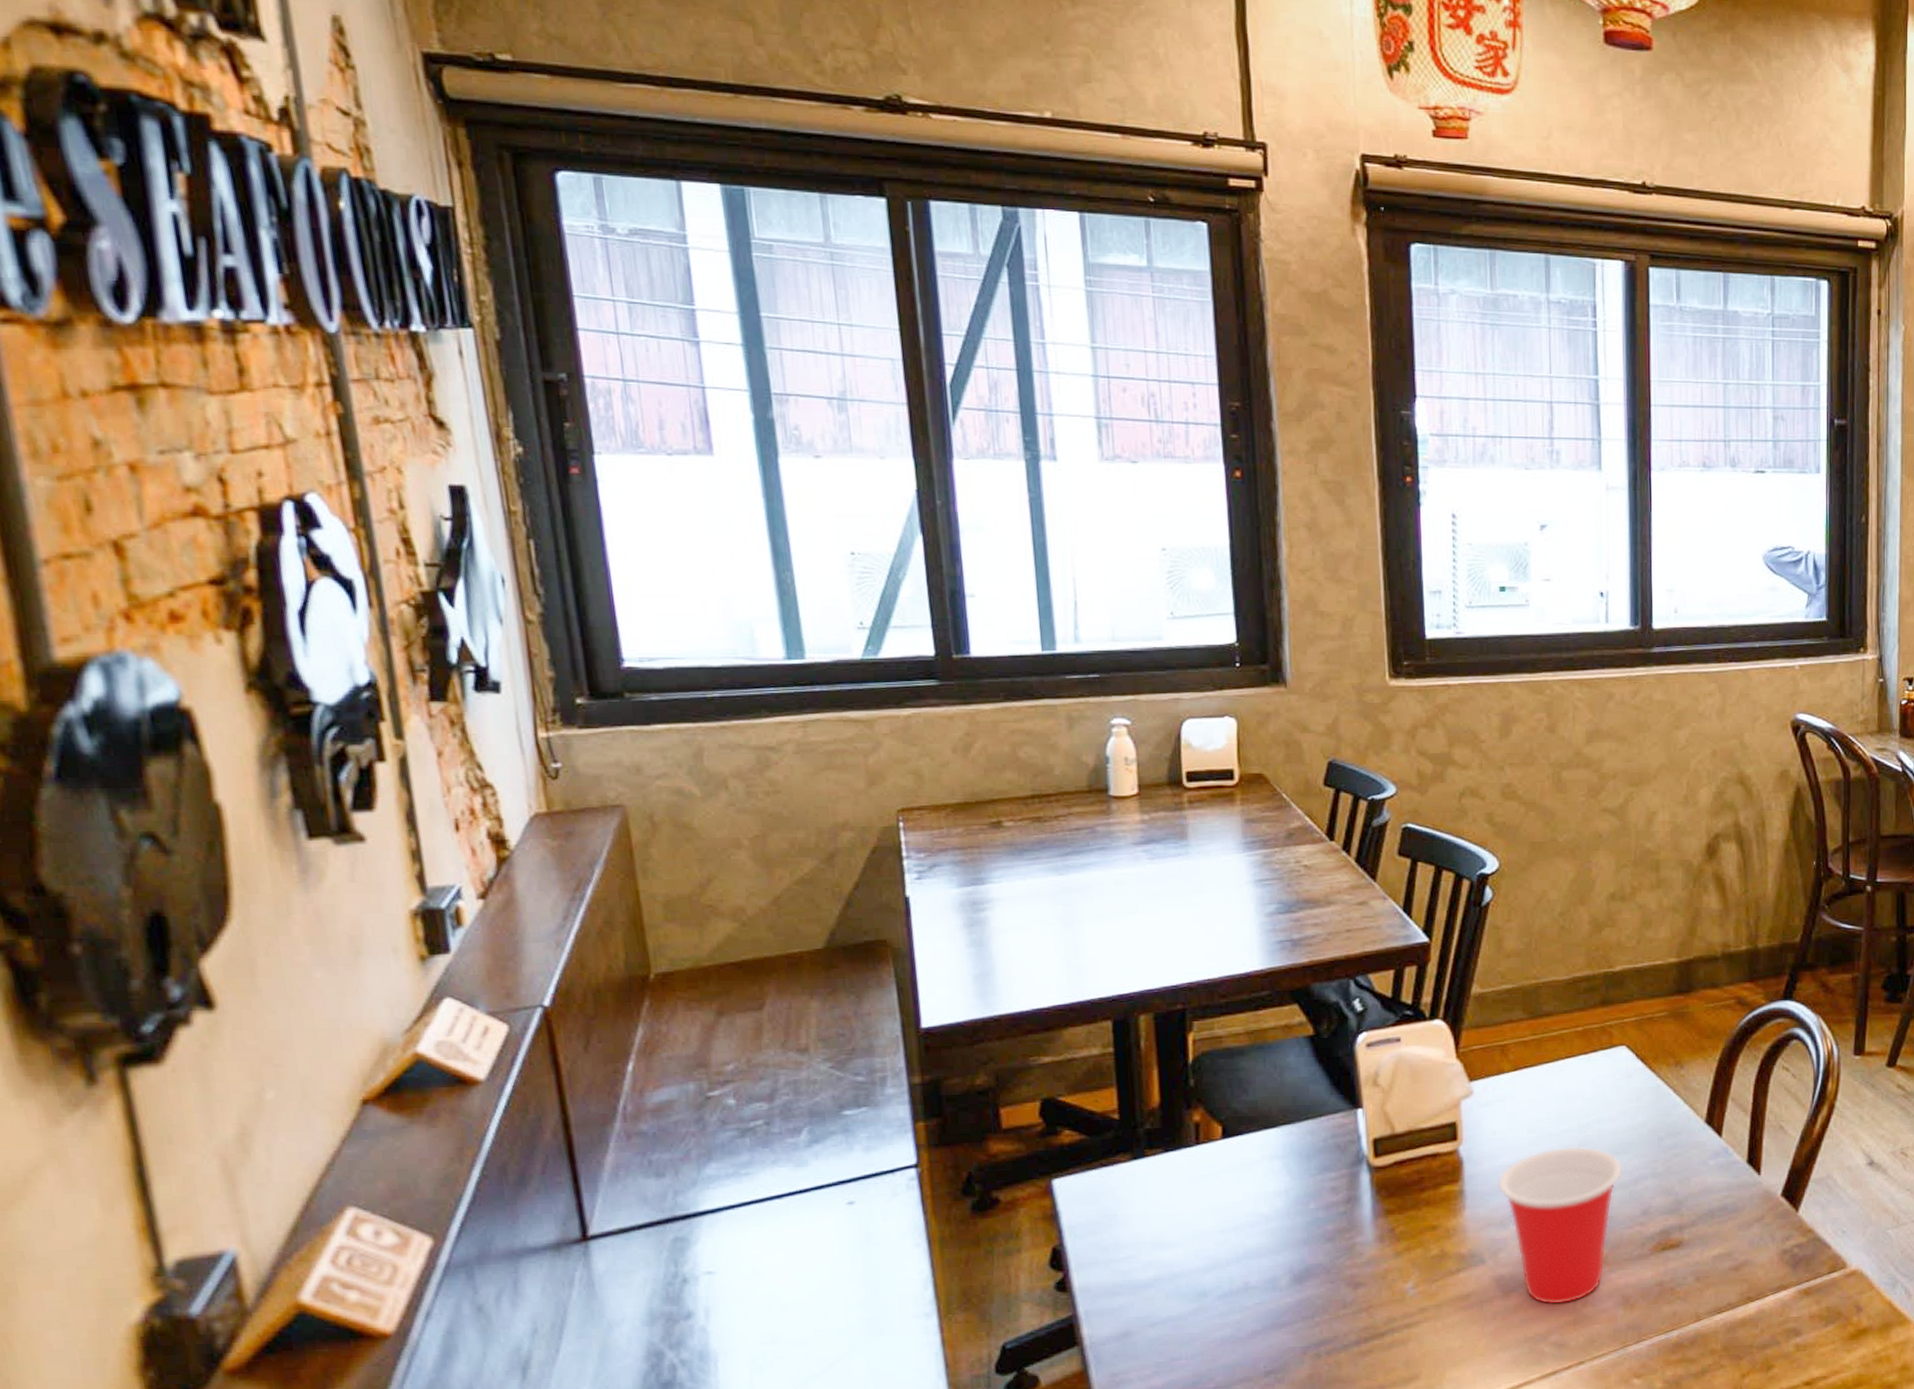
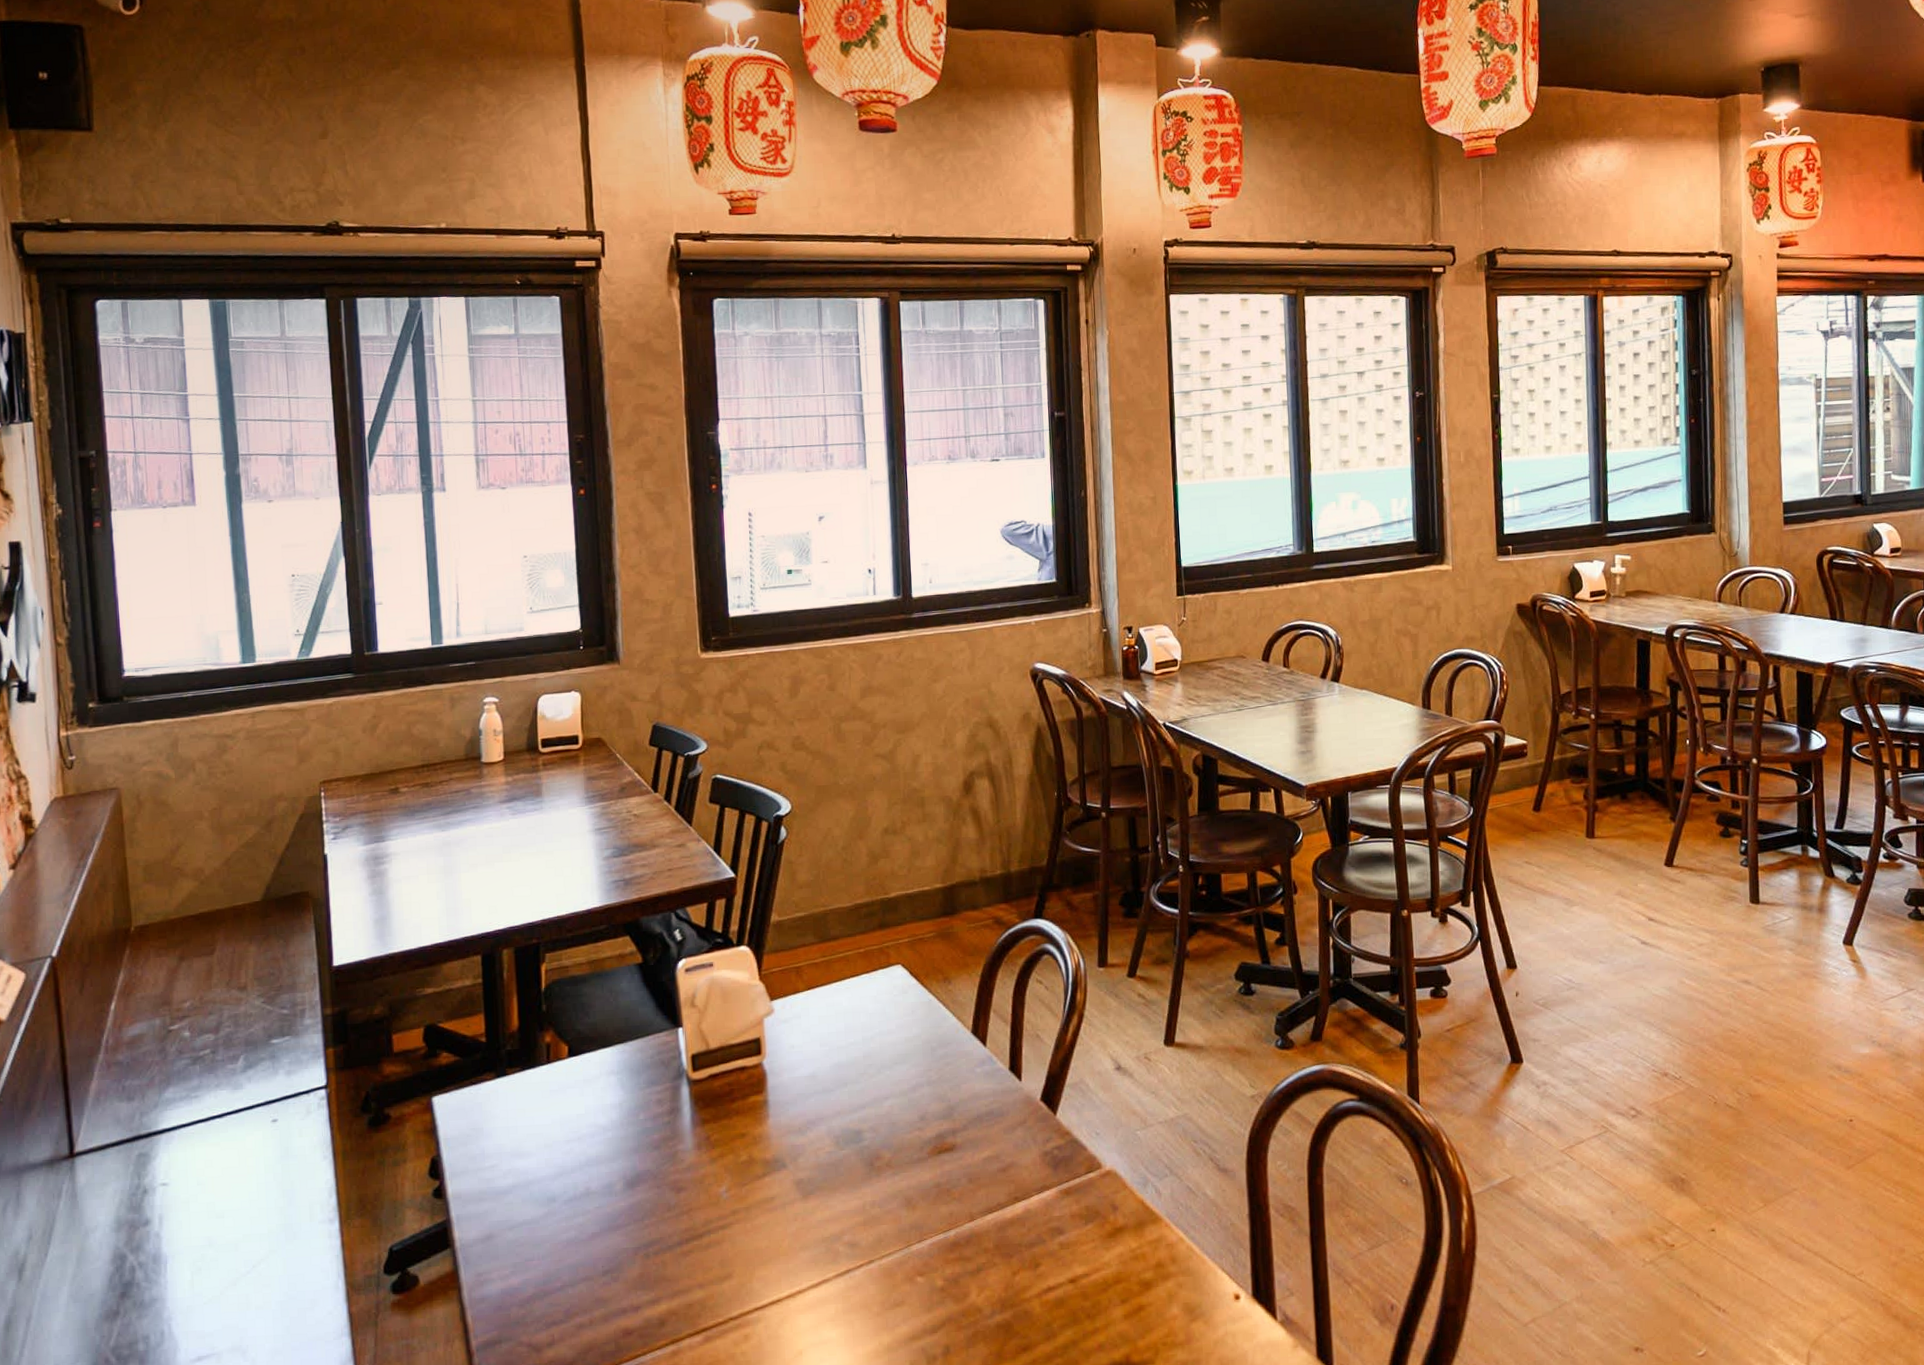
cup: present [1497,1146,1623,1305] -> none [795,1057,903,1206]

